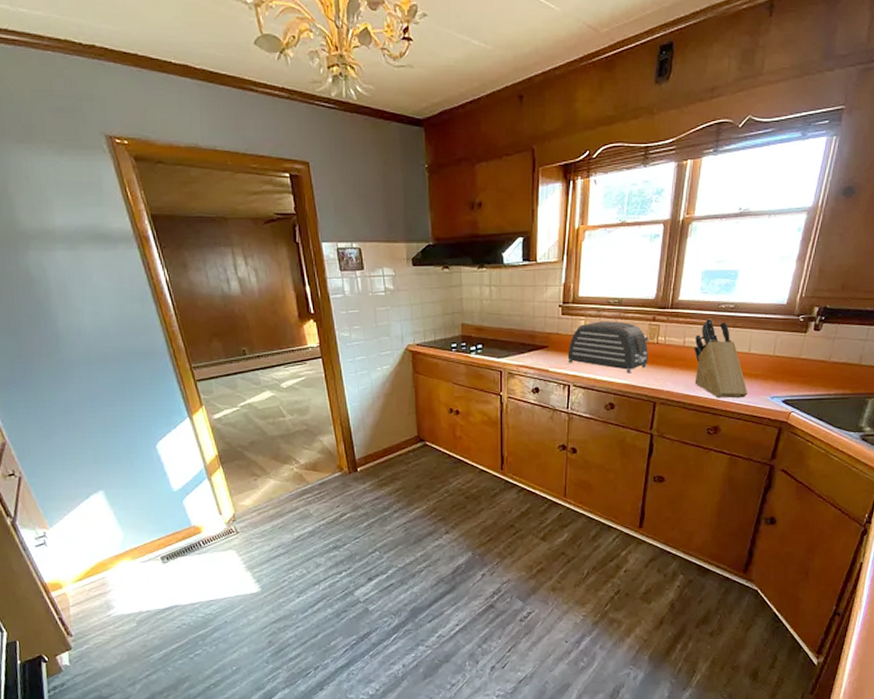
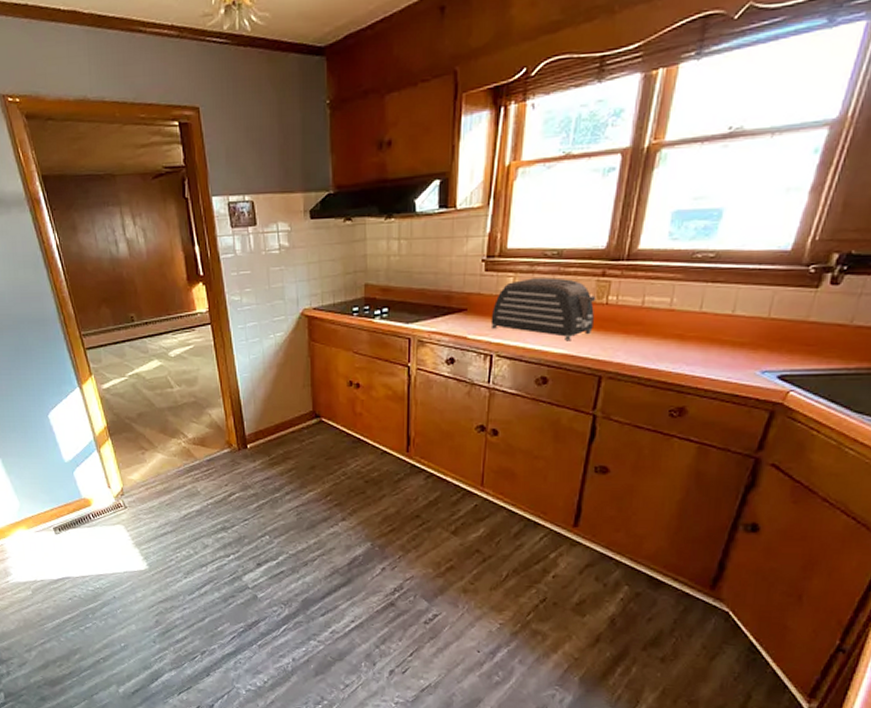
knife block: present [694,318,748,399] -> none [655,271,729,373]

